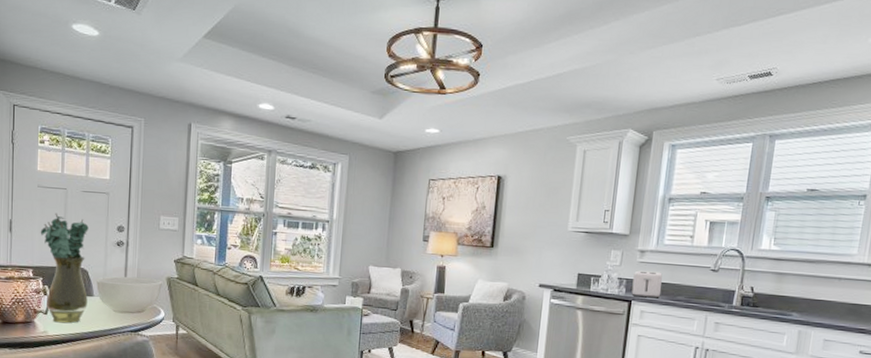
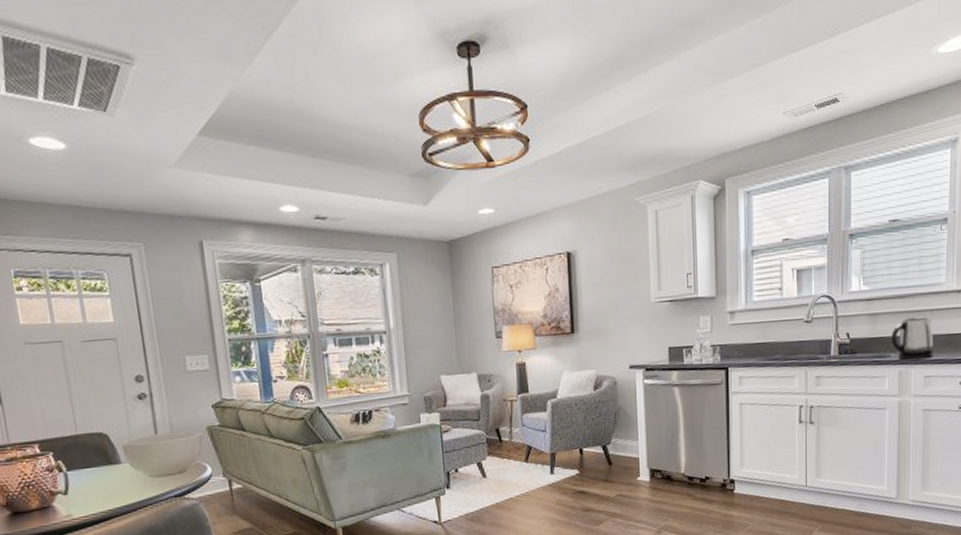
vase: present [40,212,89,323] -> none [38,372,116,502]
toaster: present [630,270,662,300] -> none [724,332,758,363]
kettle: none [794,281,839,324] -> present [891,316,934,361]

